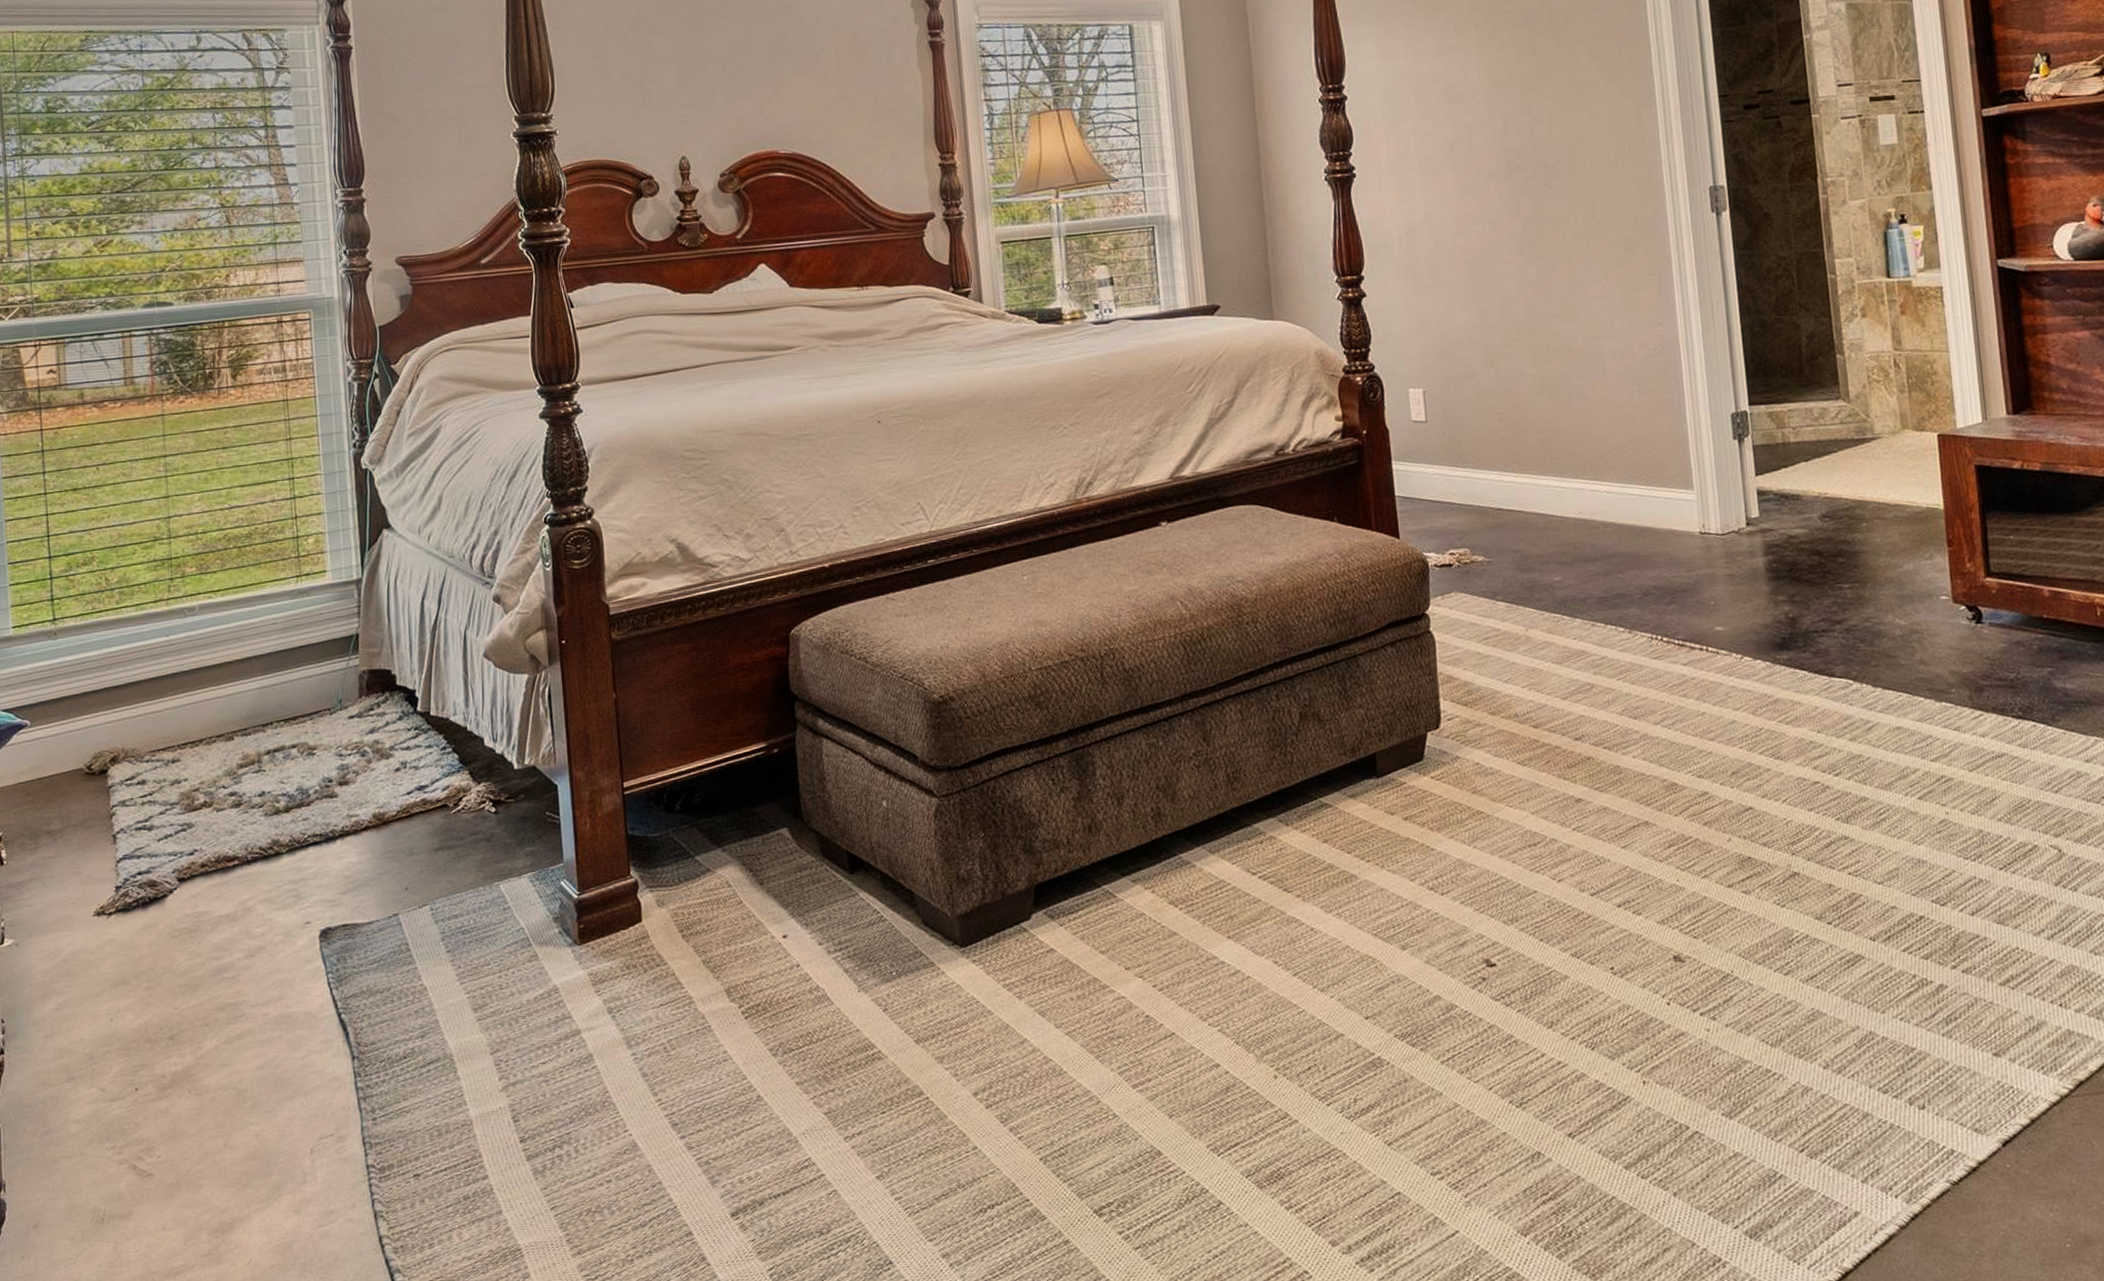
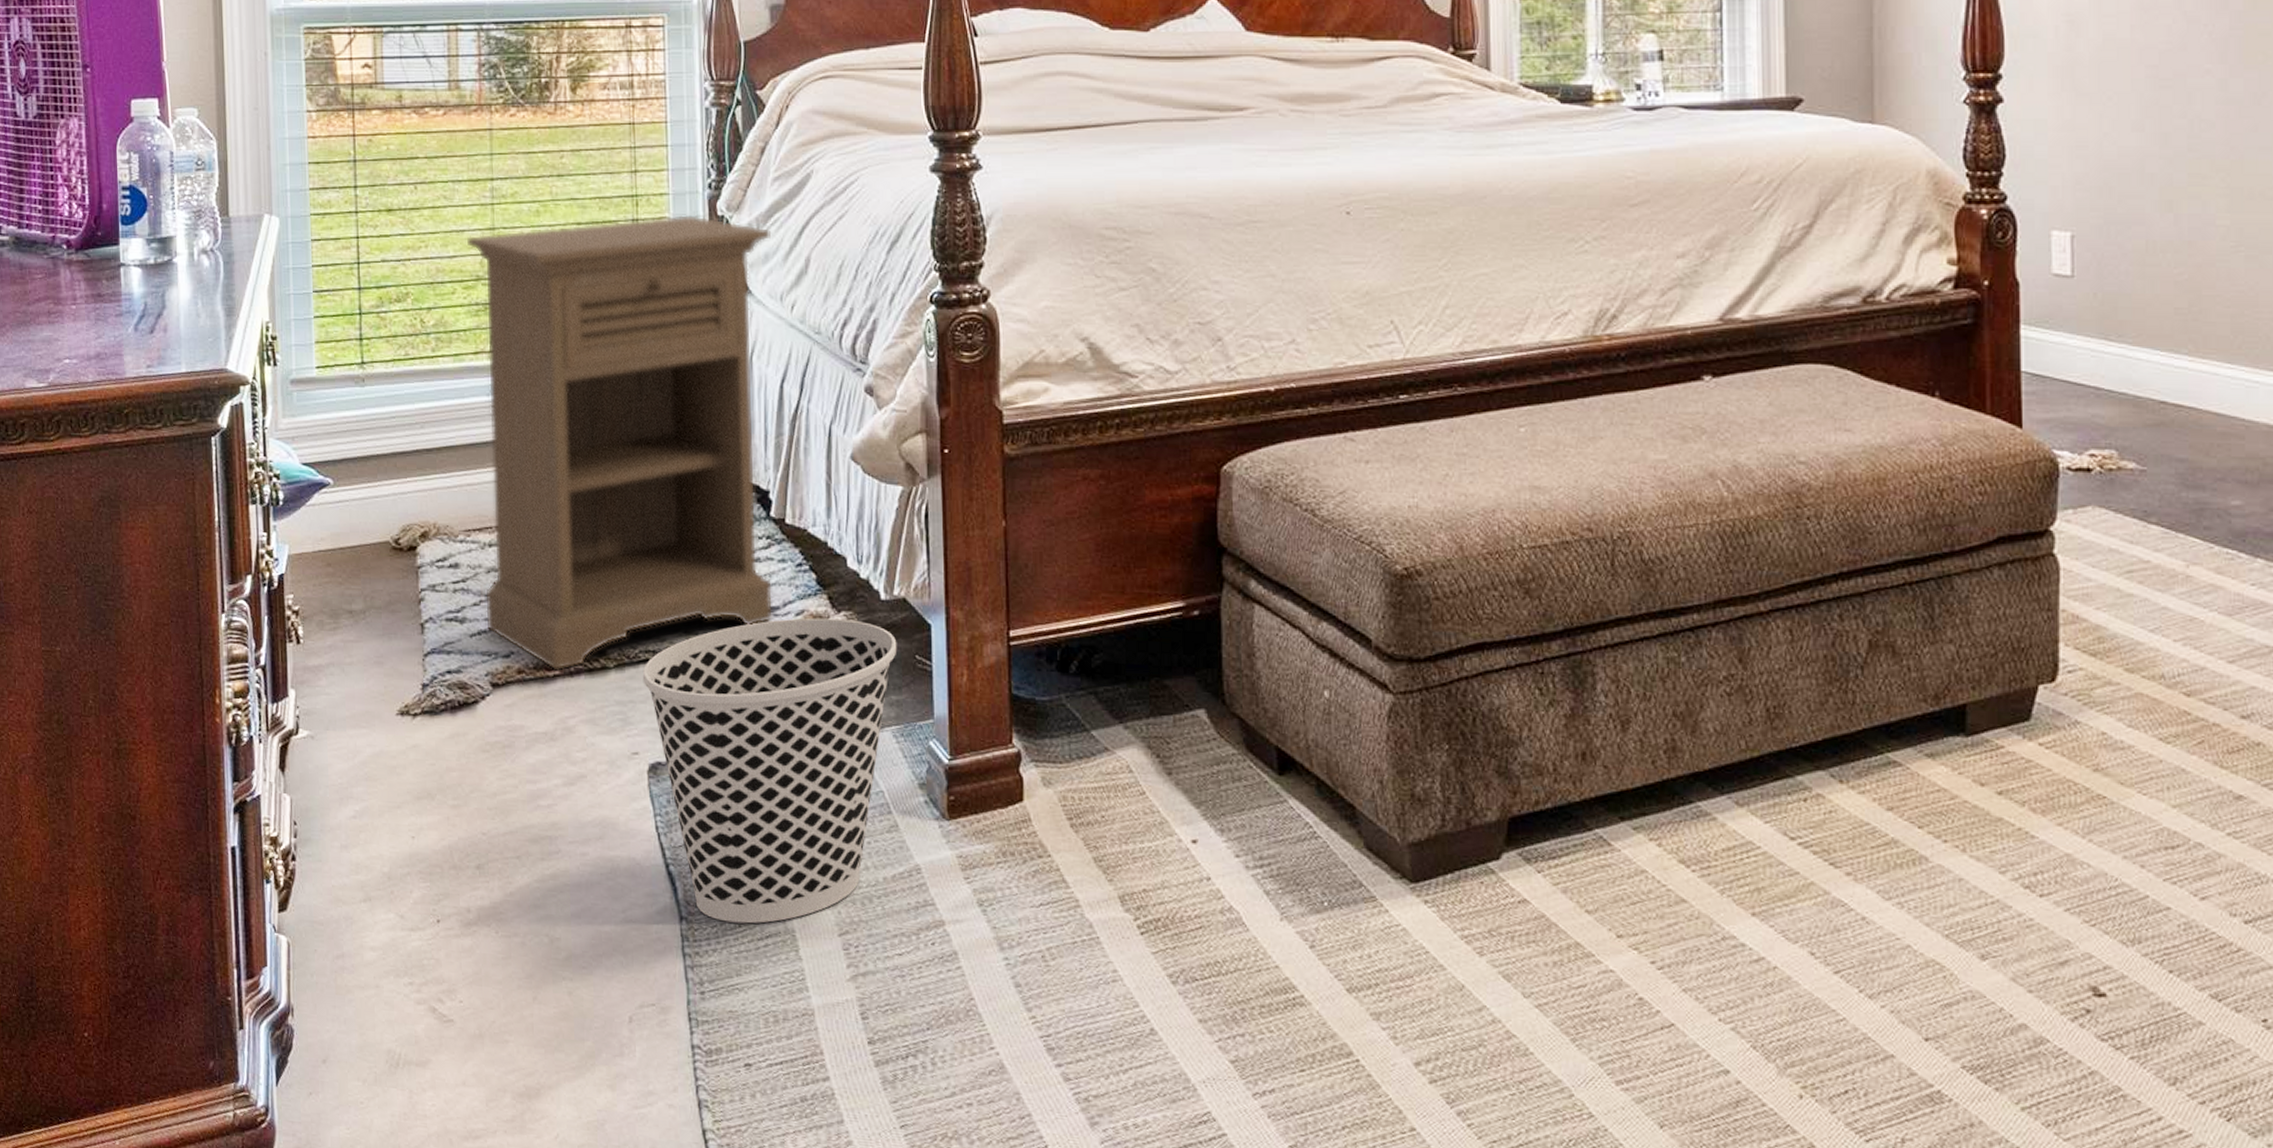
nightstand: none [145,469,423,861] -> present [467,214,774,671]
wastebasket: none [311,789,530,1056] -> present [642,617,897,924]

